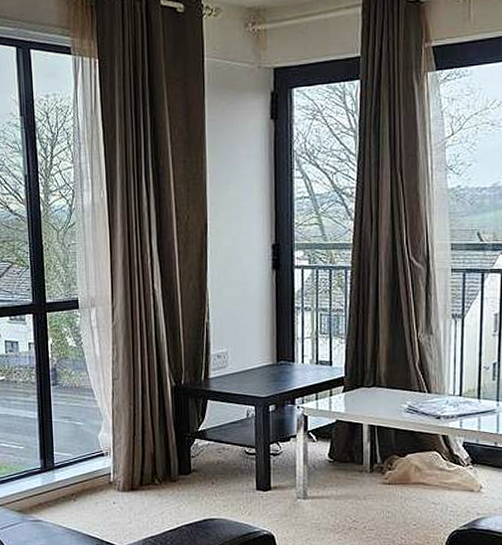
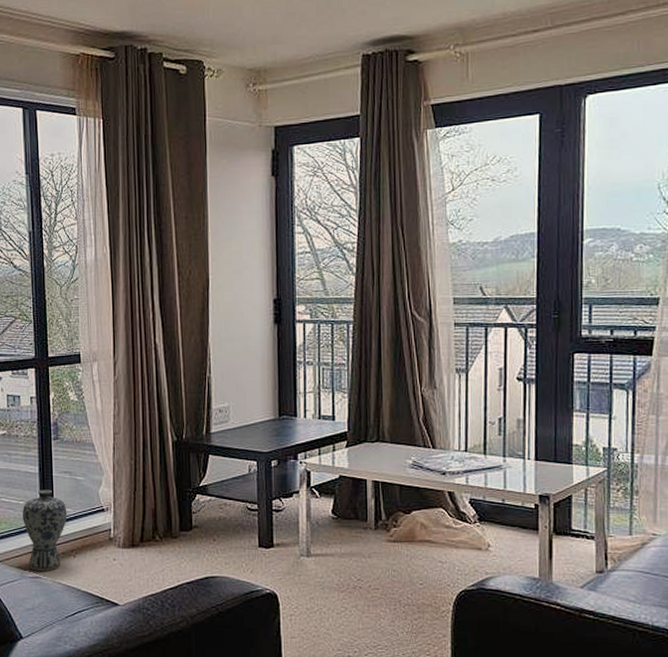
vase: none [22,435,67,514] -> present [22,489,67,571]

